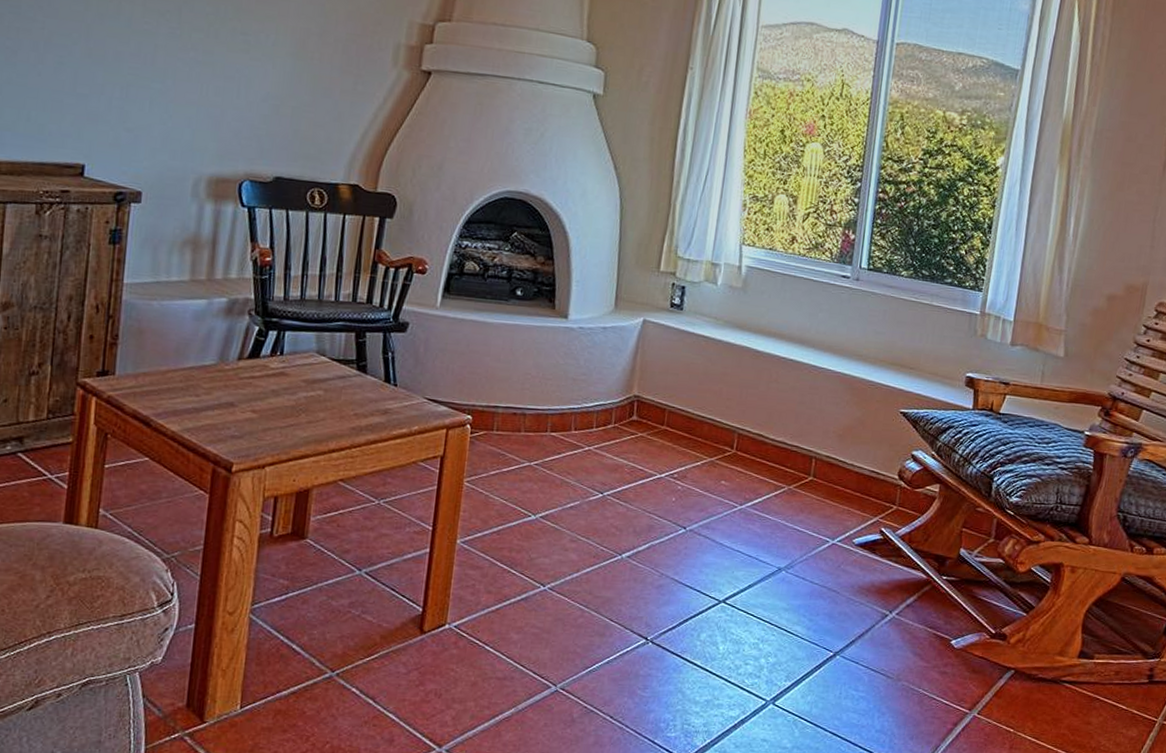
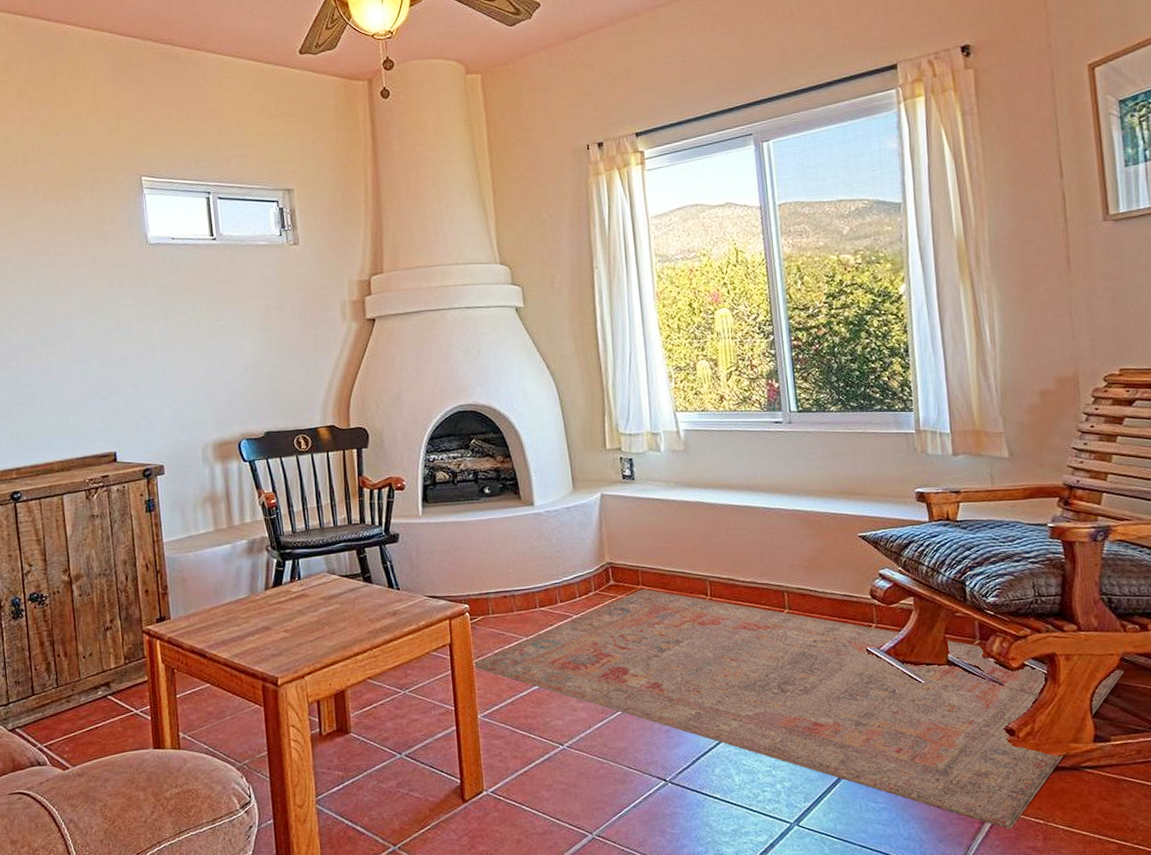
rug: none [464,429,1122,734] -> present [474,588,1124,830]

